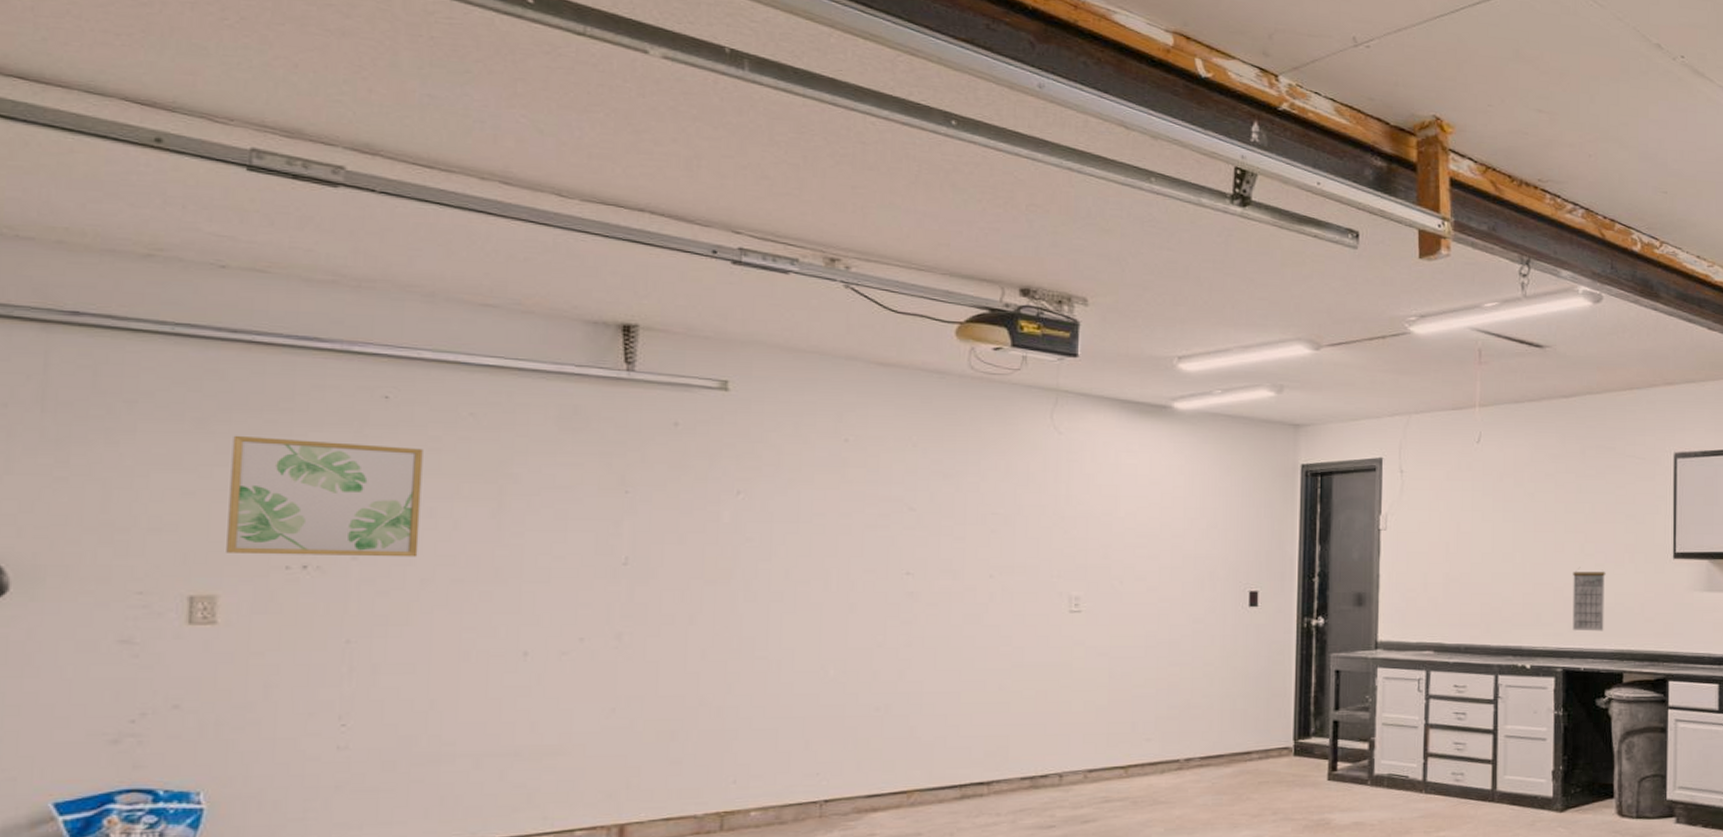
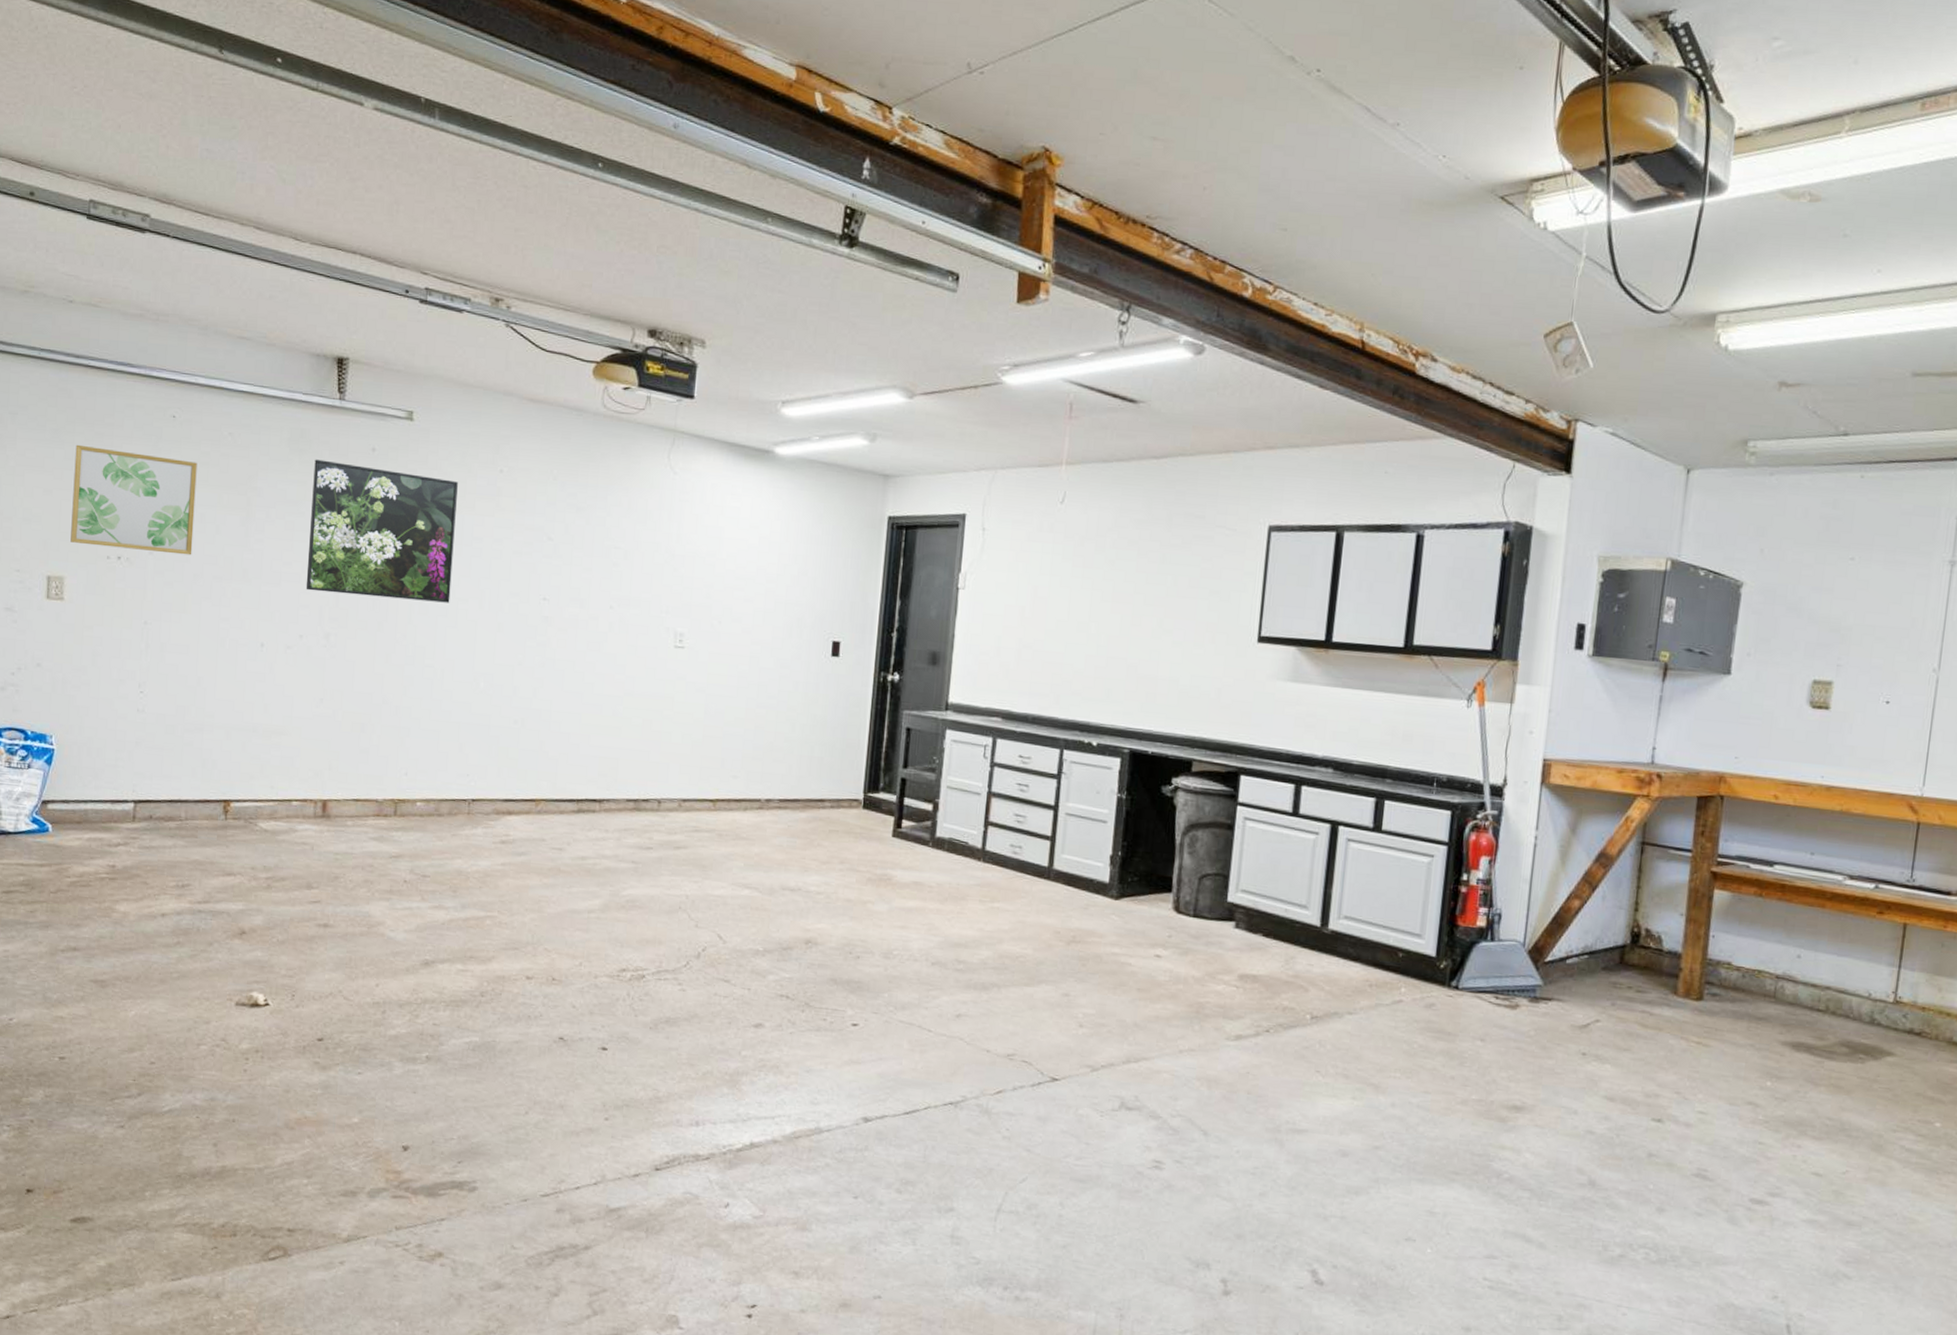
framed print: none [586,438,791,587] -> present [305,459,458,603]
calendar: present [1572,567,1606,631] -> none [1143,643,1183,715]

